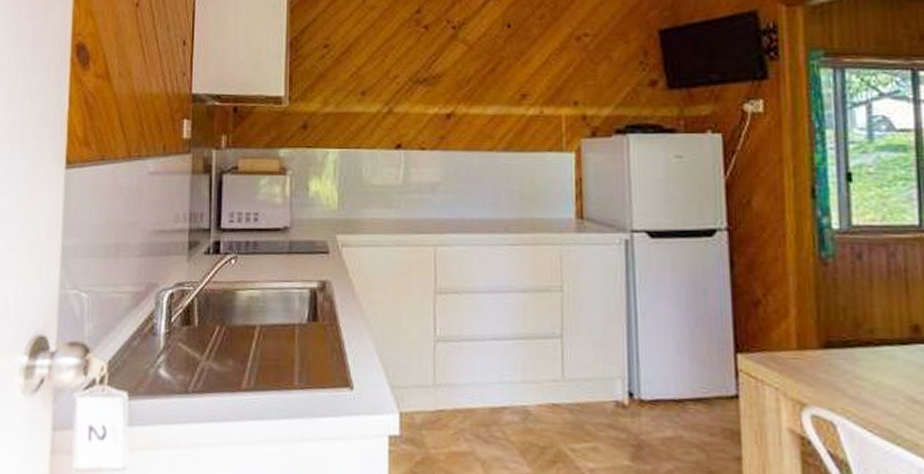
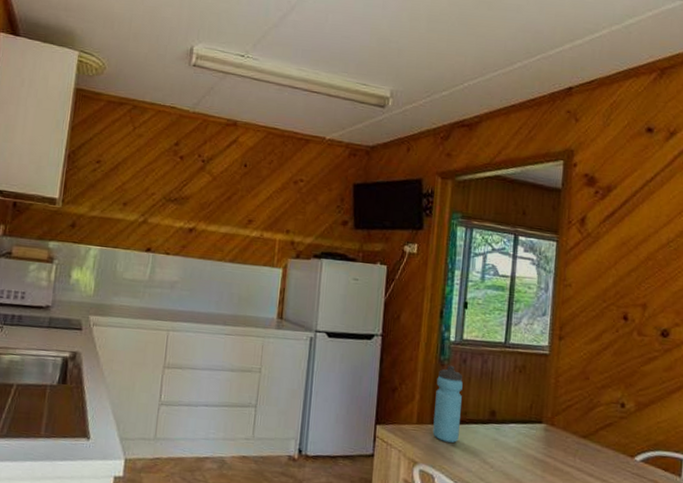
water bottle: none [819,263,866,374] -> present [433,365,463,443]

